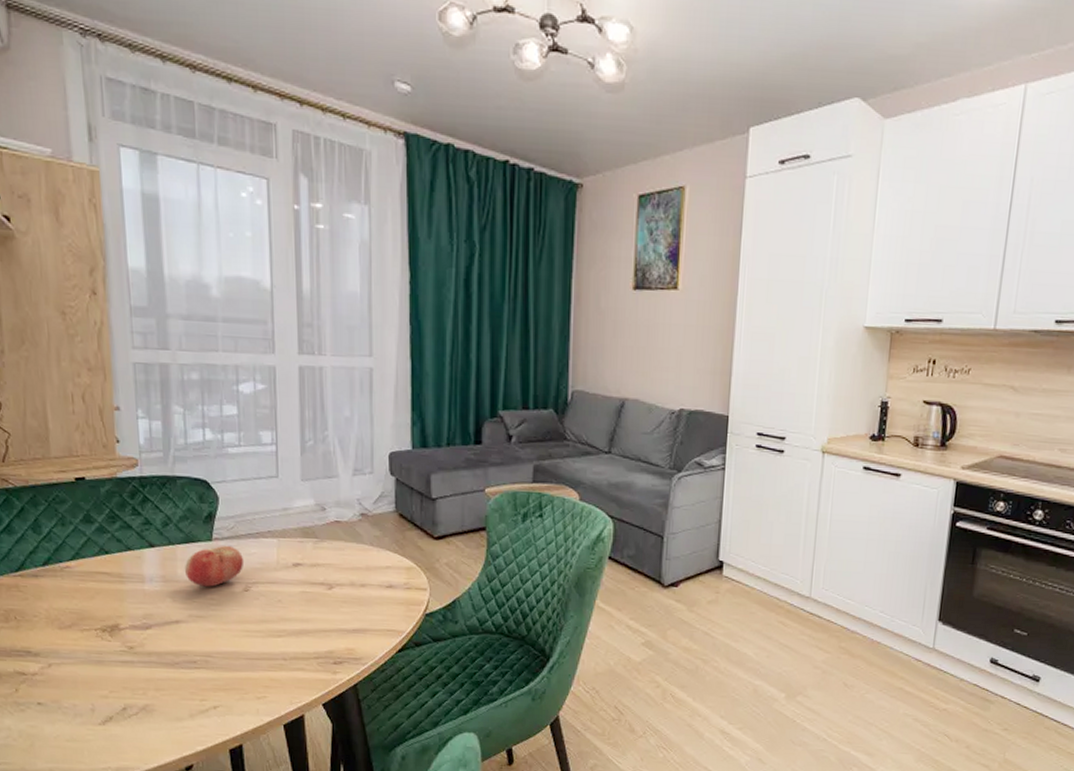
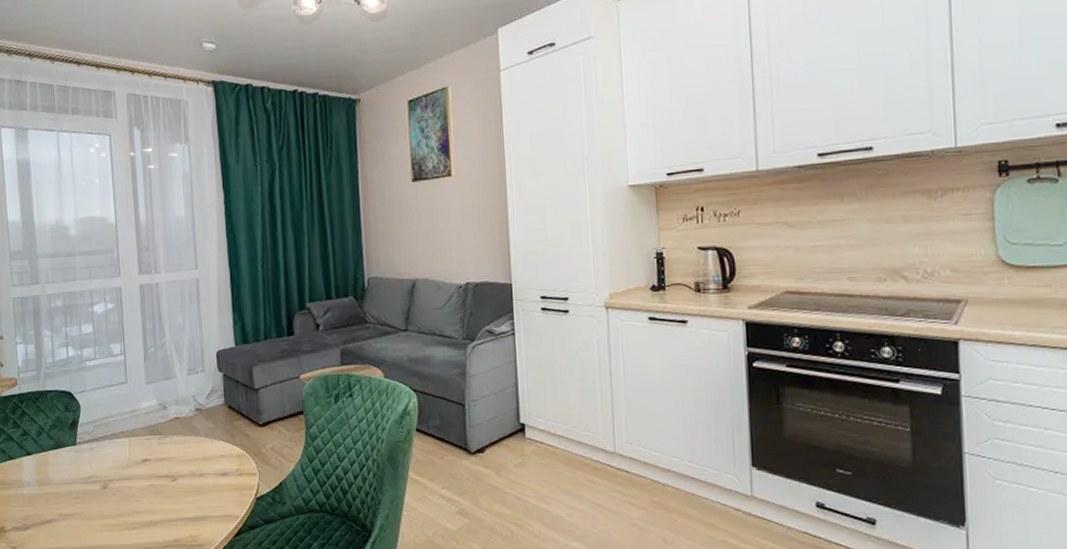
fruit: present [184,545,245,587] -> none [54,447,103,487]

